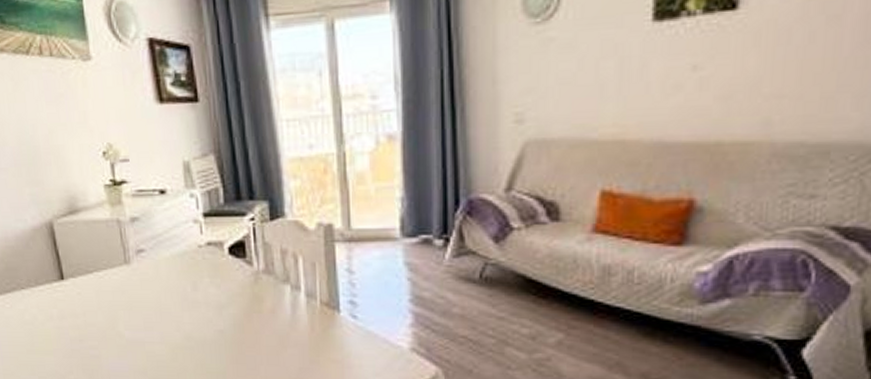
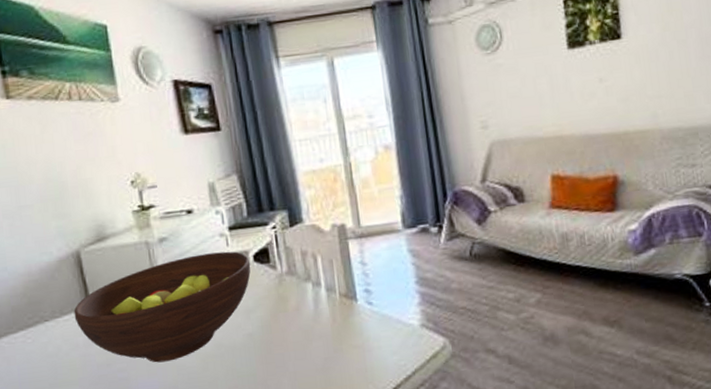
fruit bowl: none [48,240,226,346] -> present [73,251,251,363]

